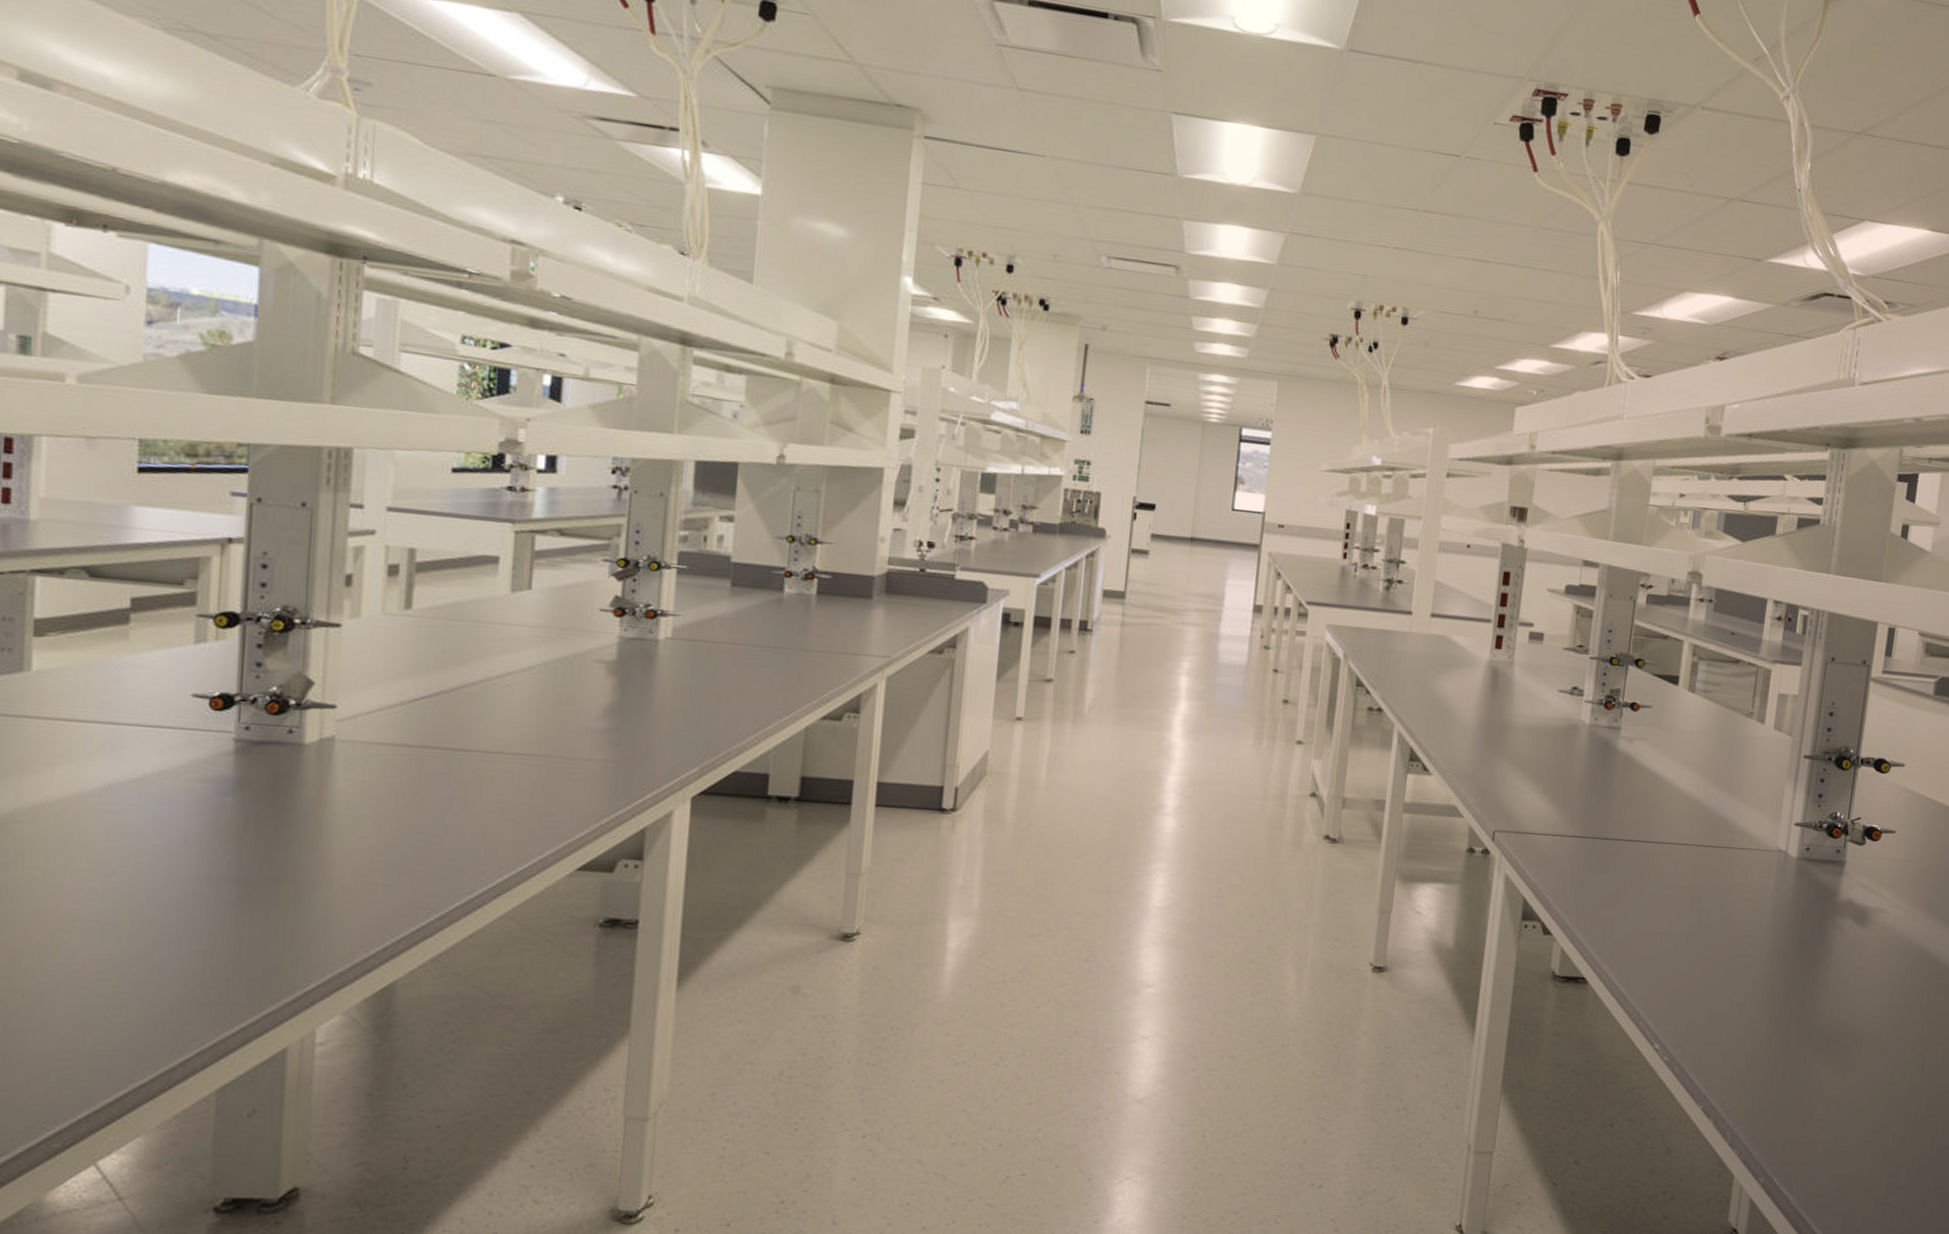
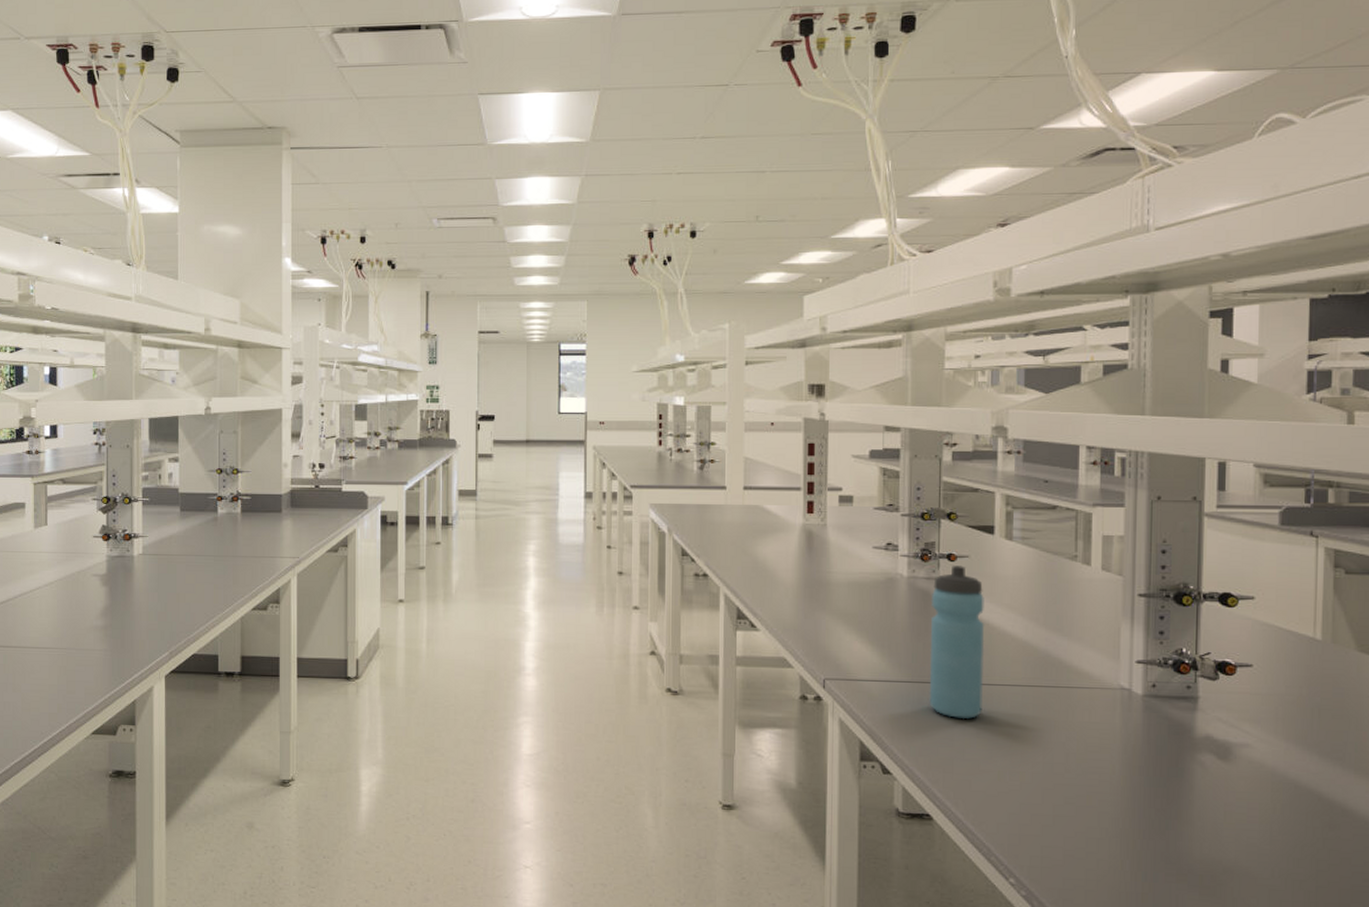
water bottle: none [1597,715,1662,878] -> present [929,565,985,719]

